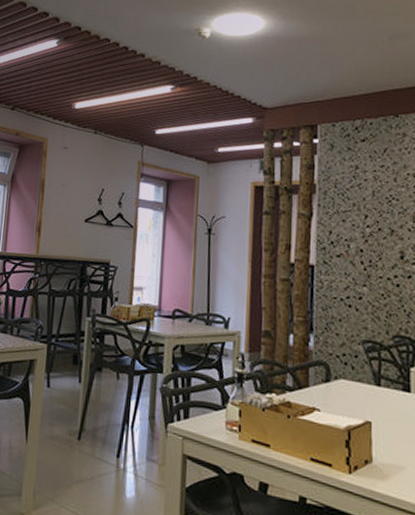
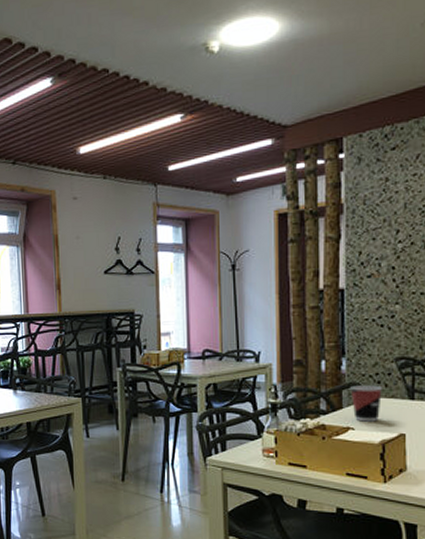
cup: none [317,364,349,405] -> present [350,385,382,422]

